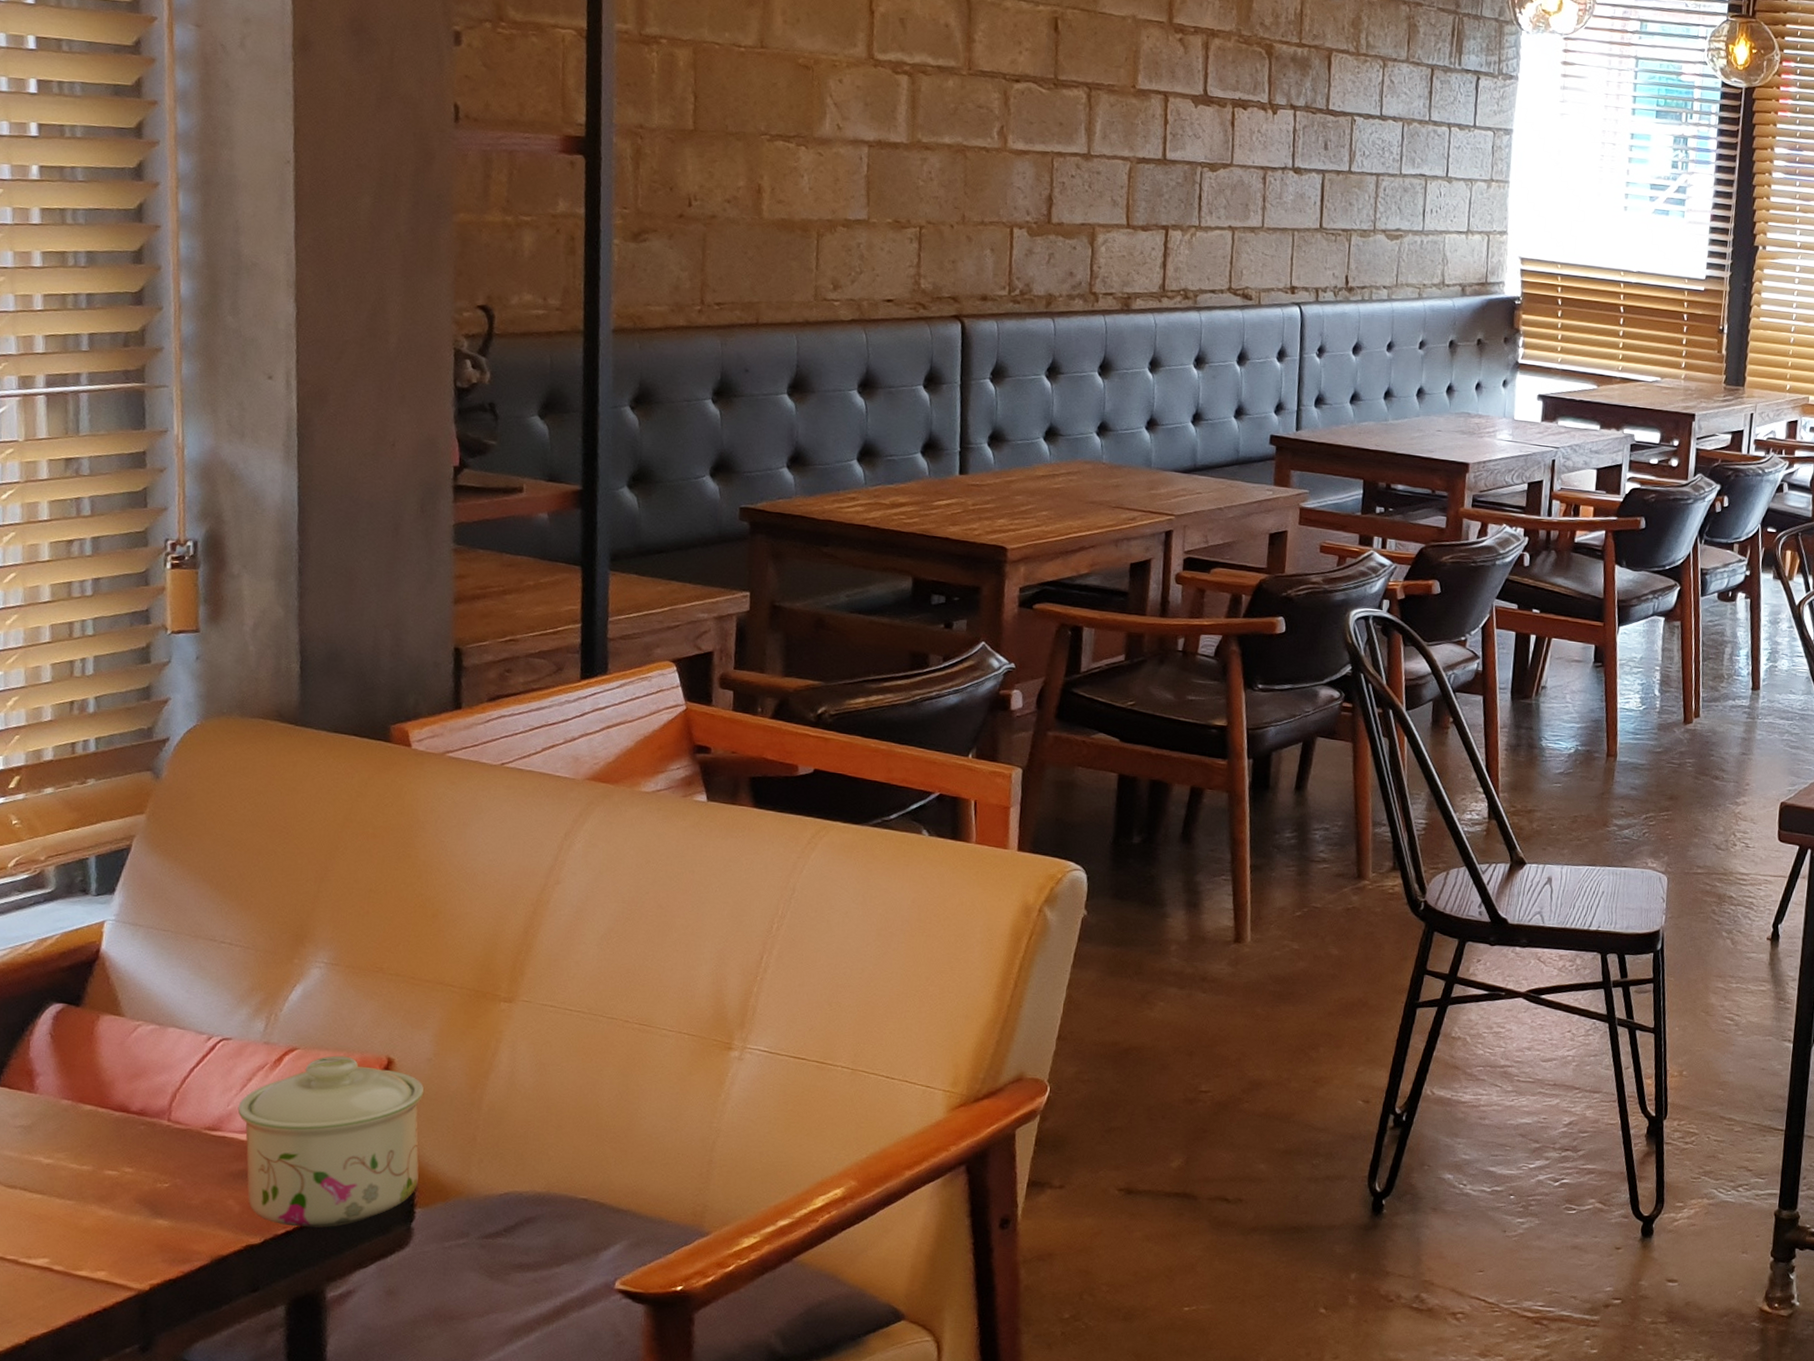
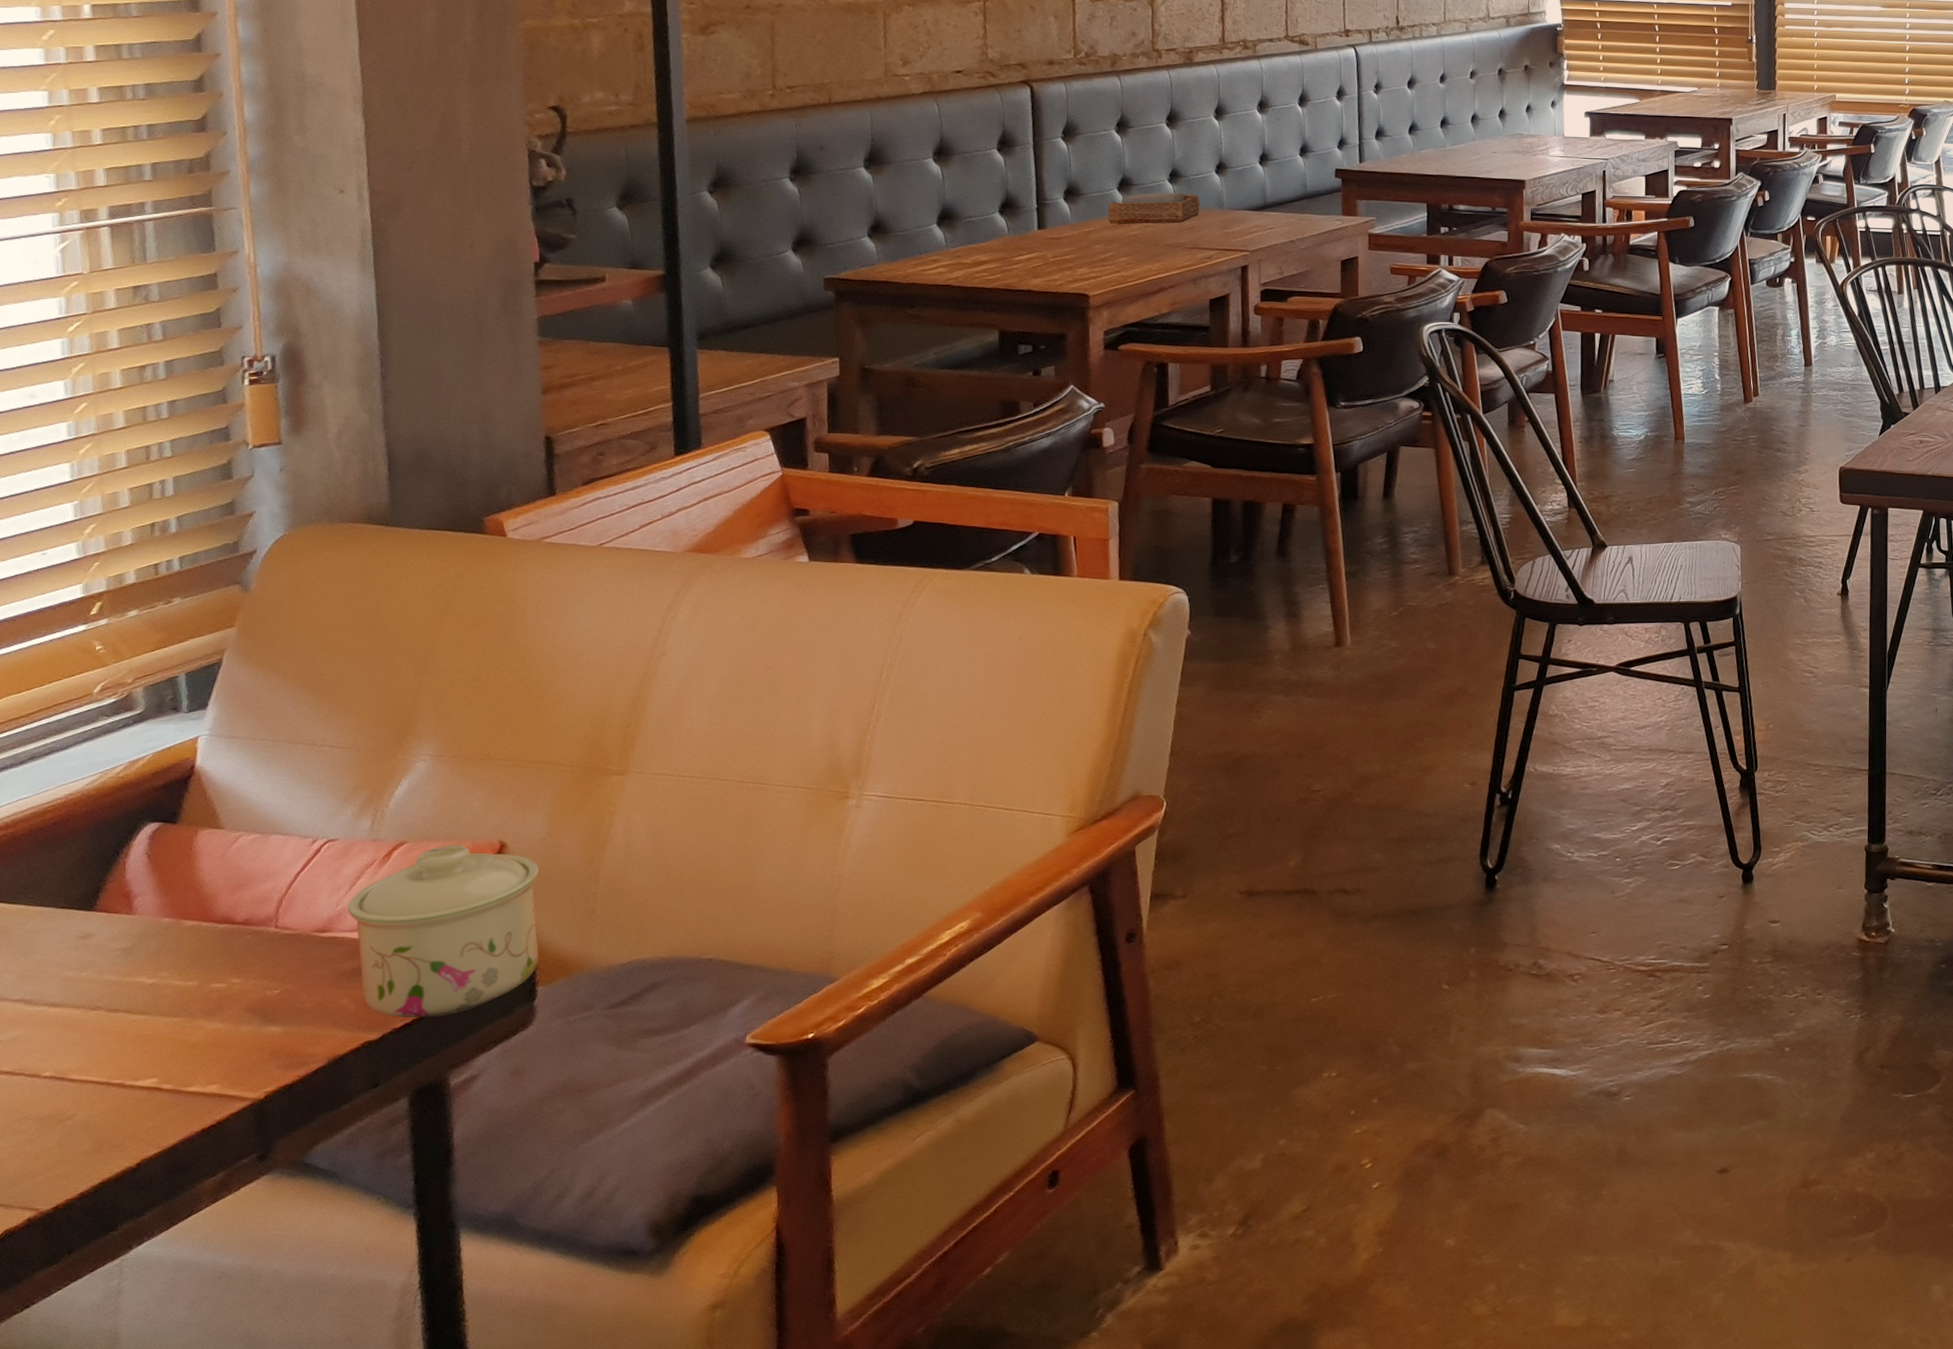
napkin holder: none [1032,445,1128,480] -> present [1108,192,1200,225]

